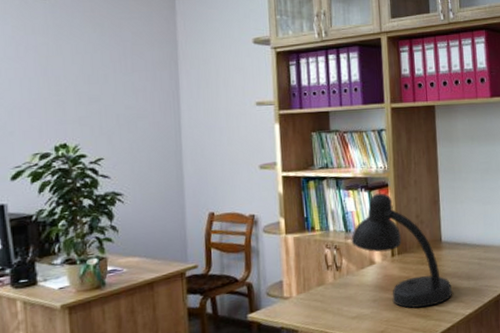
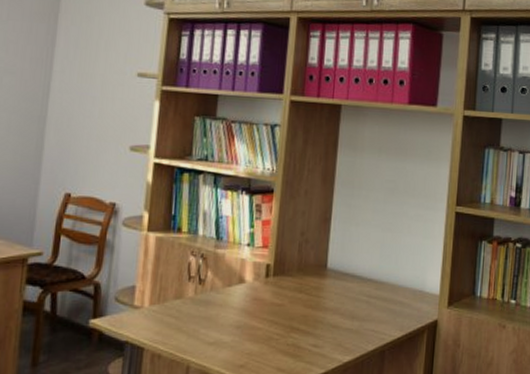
desk lamp: present [351,193,452,308] -> none [221,199,331,345]

